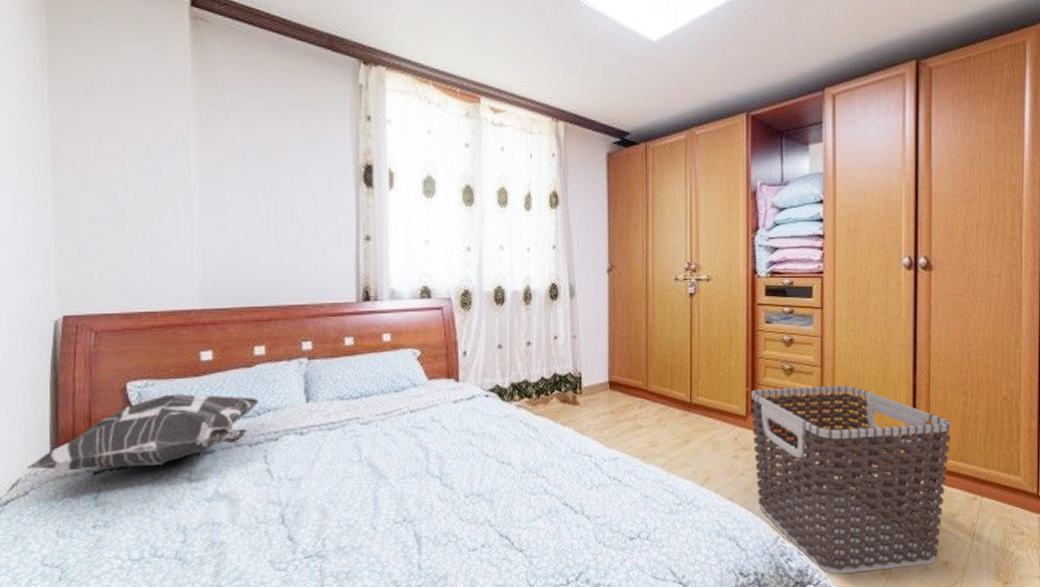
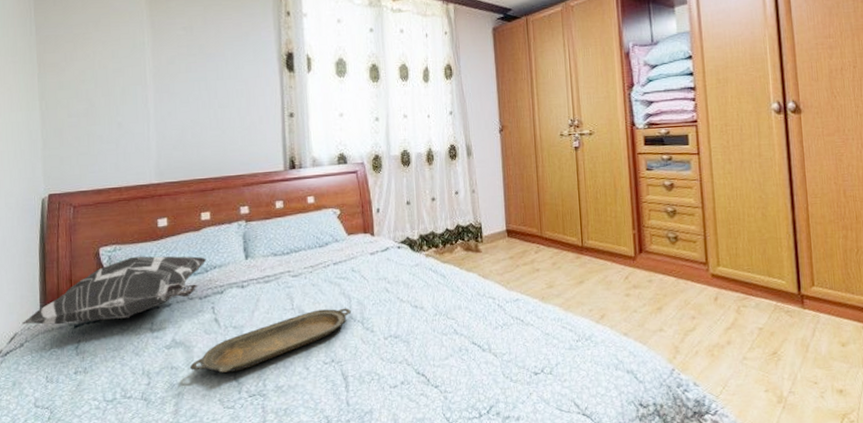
serving tray: none [236,461,428,531] -> present [190,308,351,374]
clothes hamper: present [750,385,950,575] -> none [637,224,835,405]

